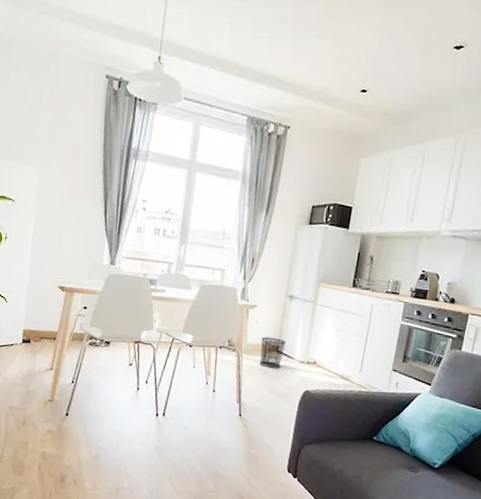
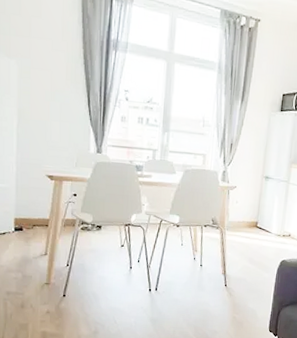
waste bin: present [259,336,286,368] -> none [241,214,264,242]

